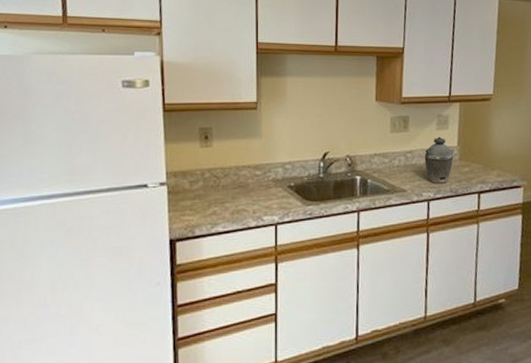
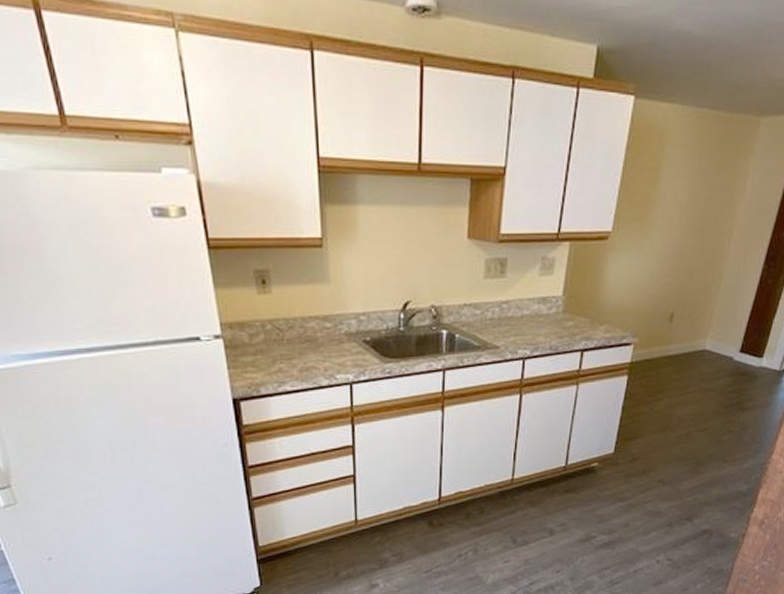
kettle: present [424,136,454,184] -> none [522,284,557,341]

